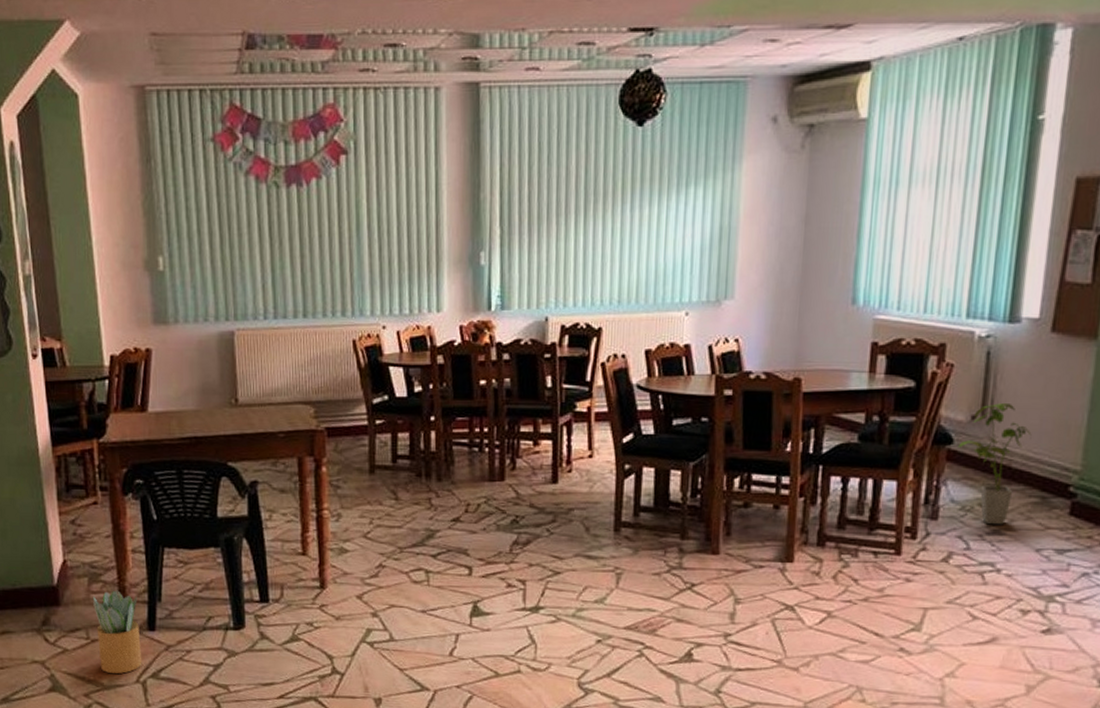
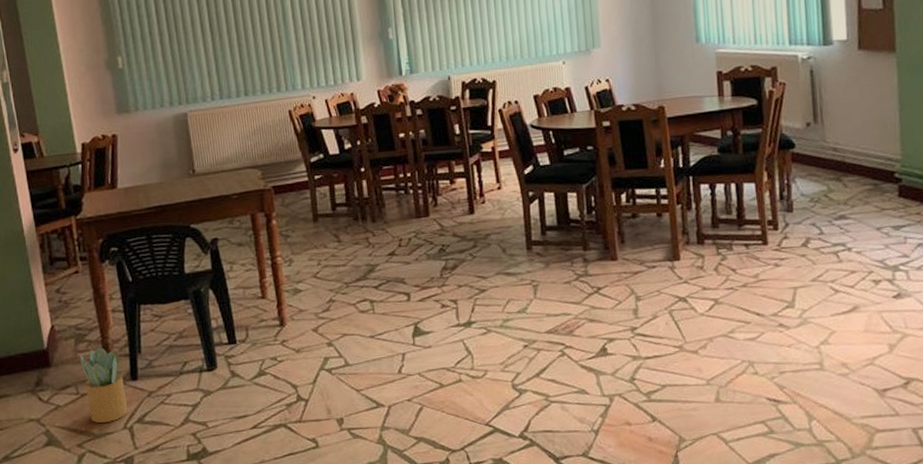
house plant: present [958,402,1032,525] -> none [799,110,857,212]

